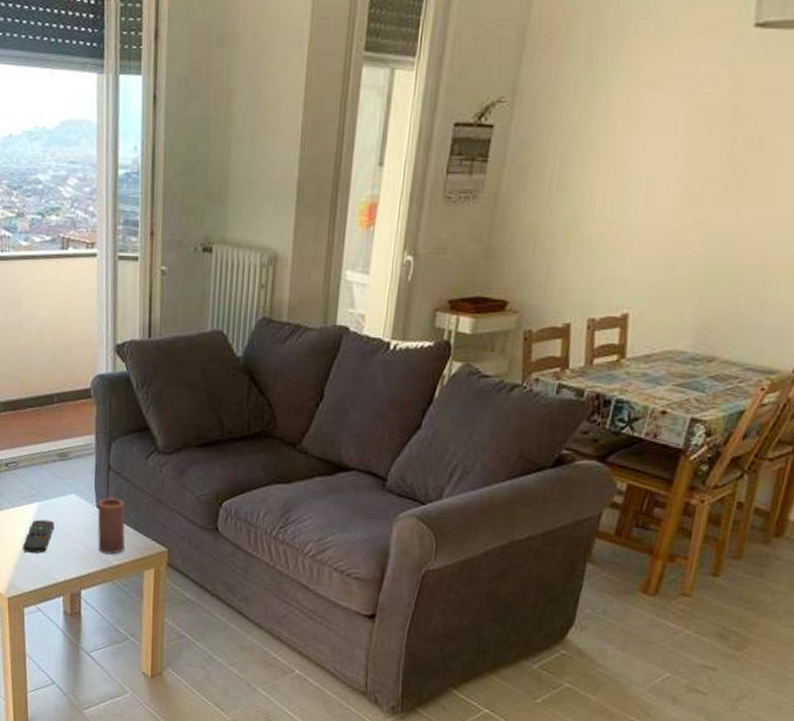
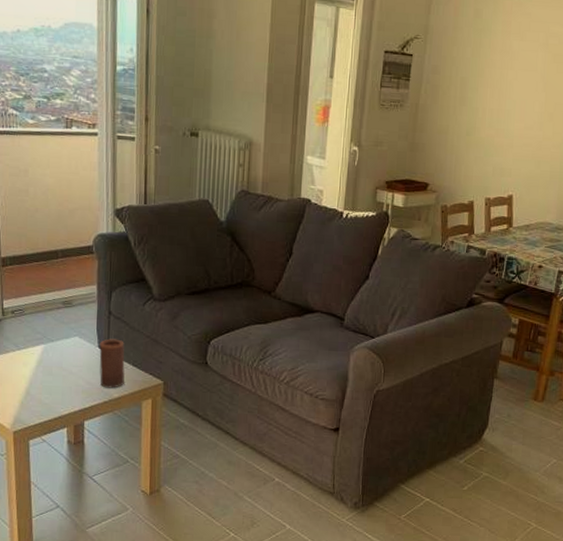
remote control: present [23,519,55,553] -> none [28,360,59,390]

